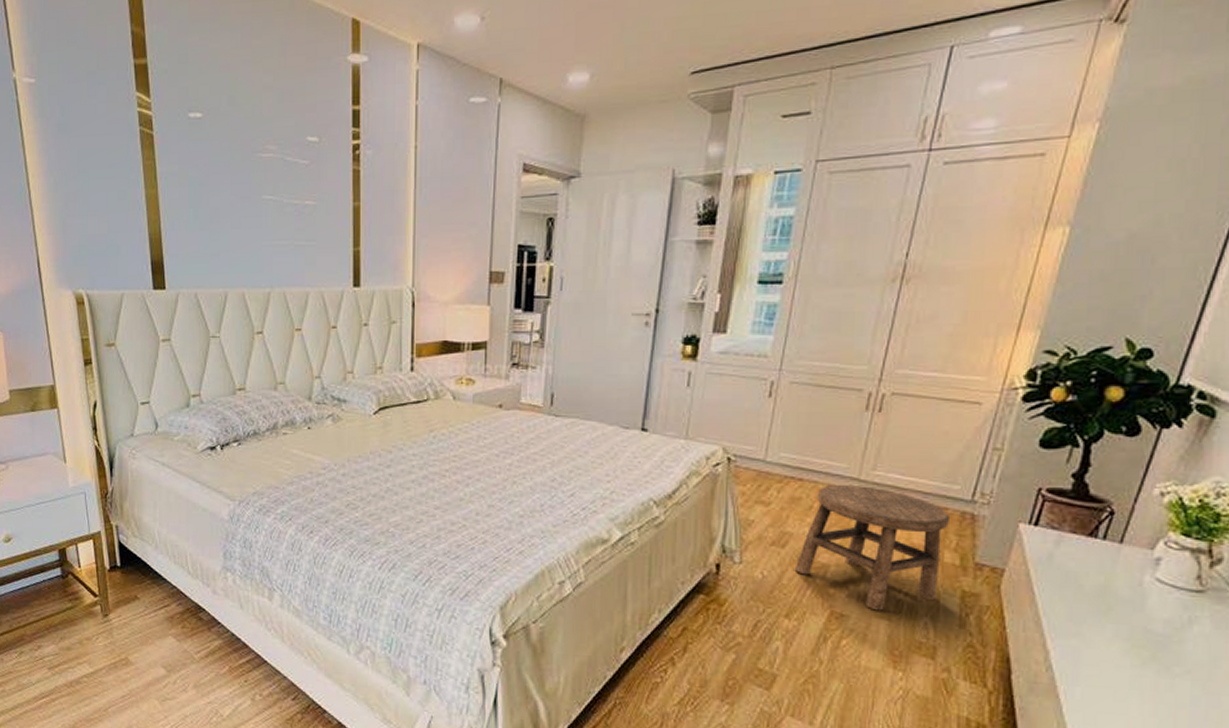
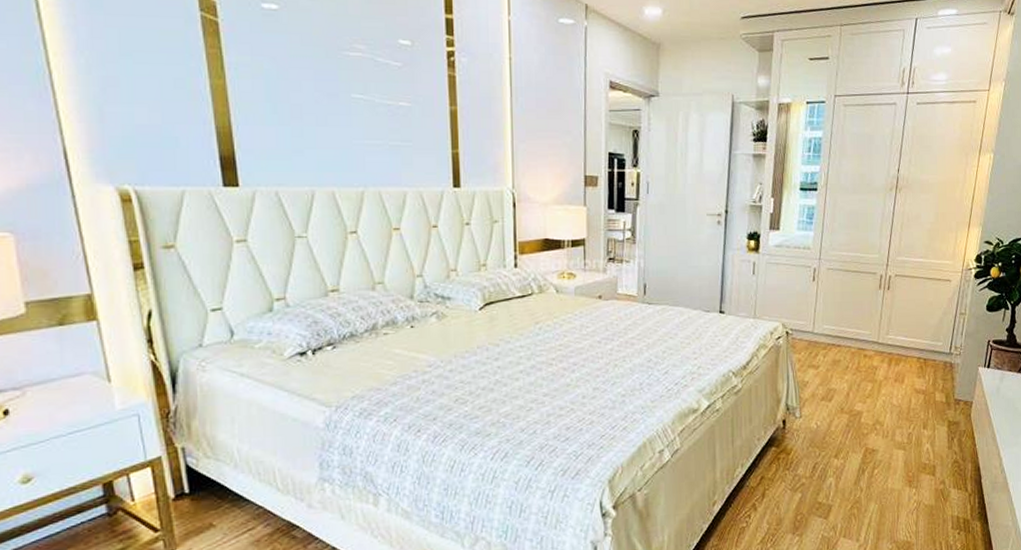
stool: present [794,484,951,611] -> none [839,347,938,444]

